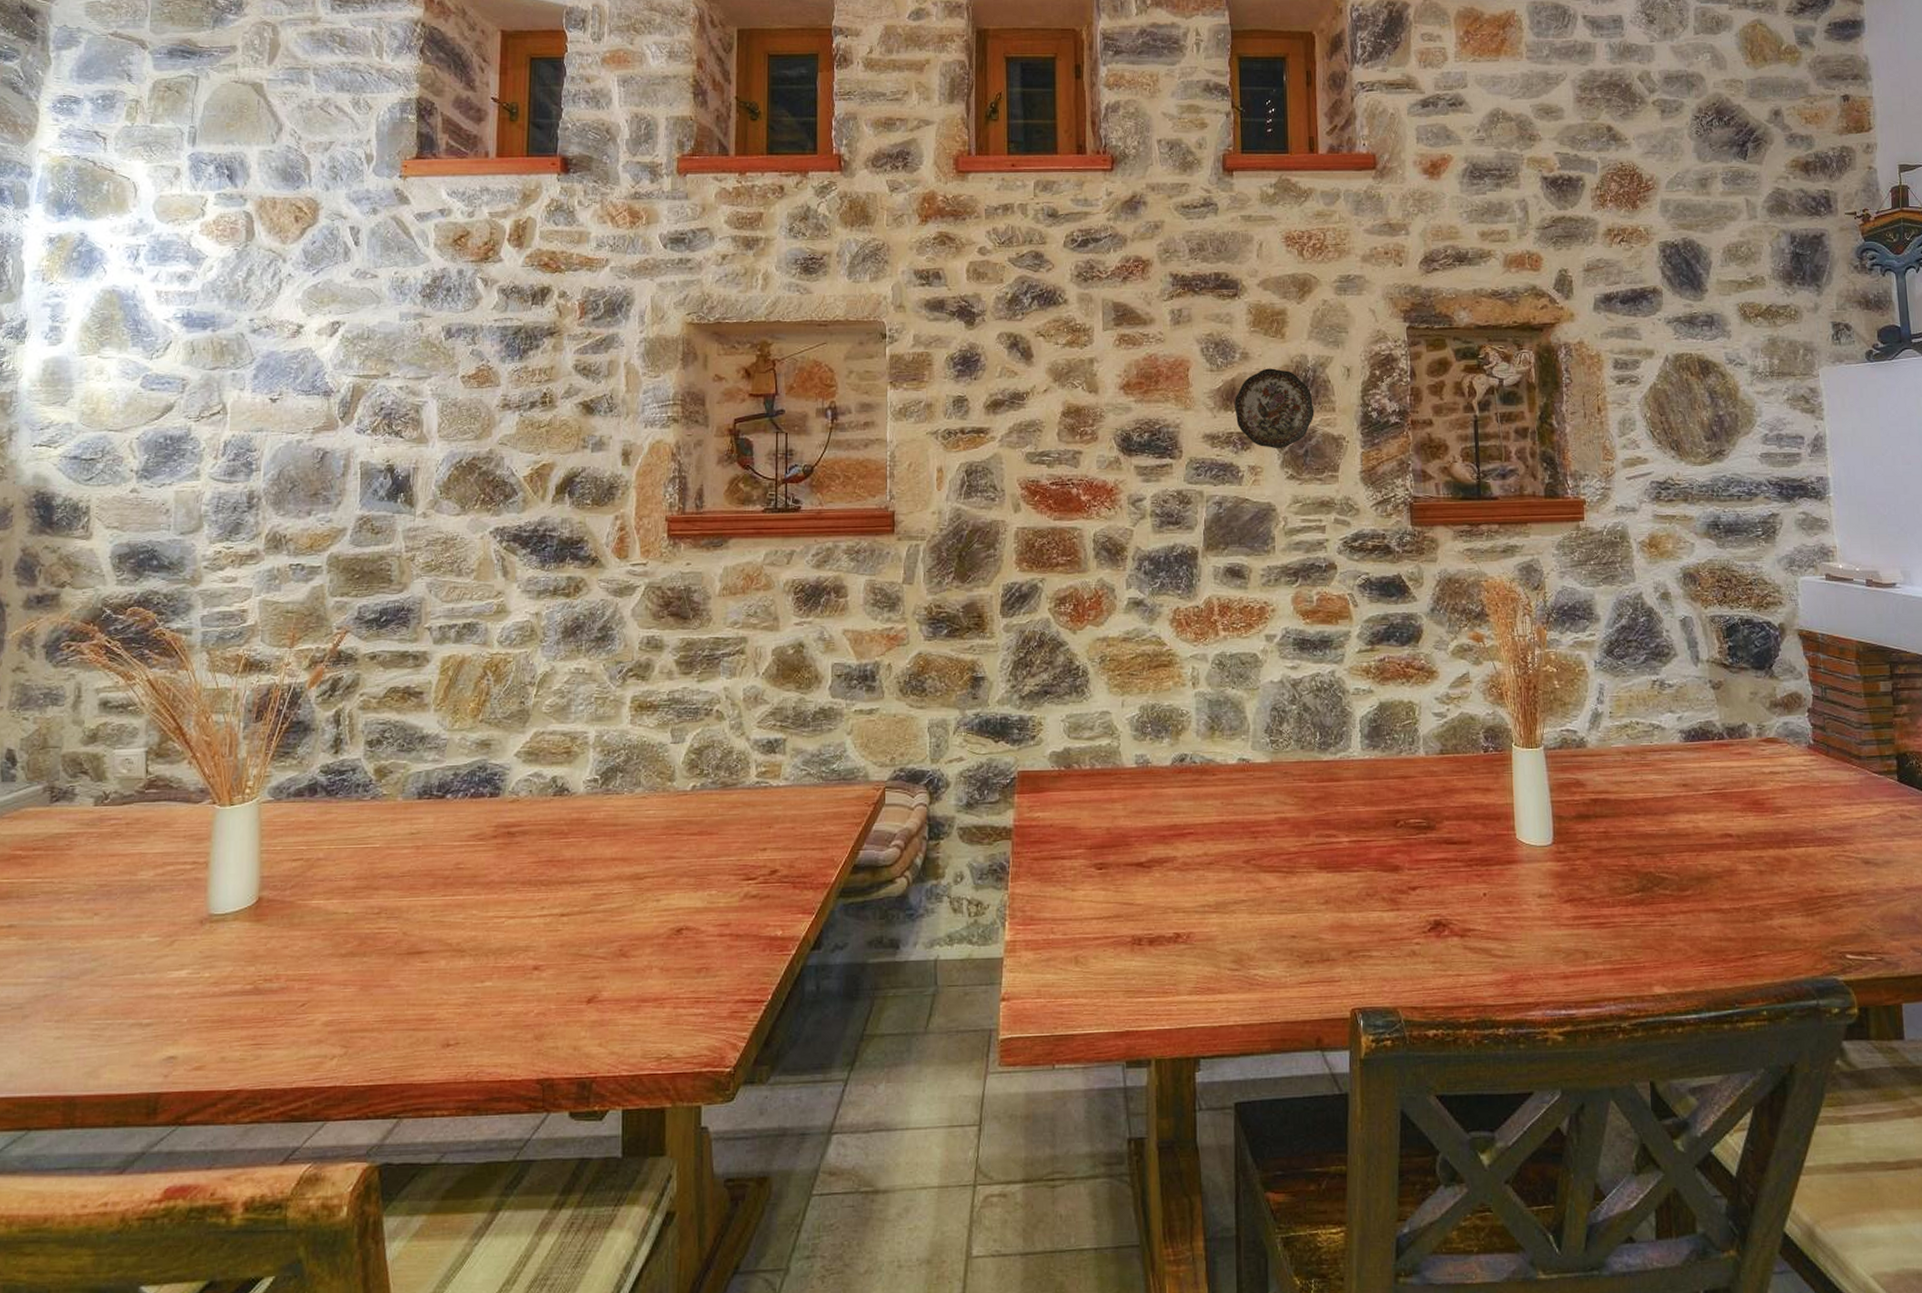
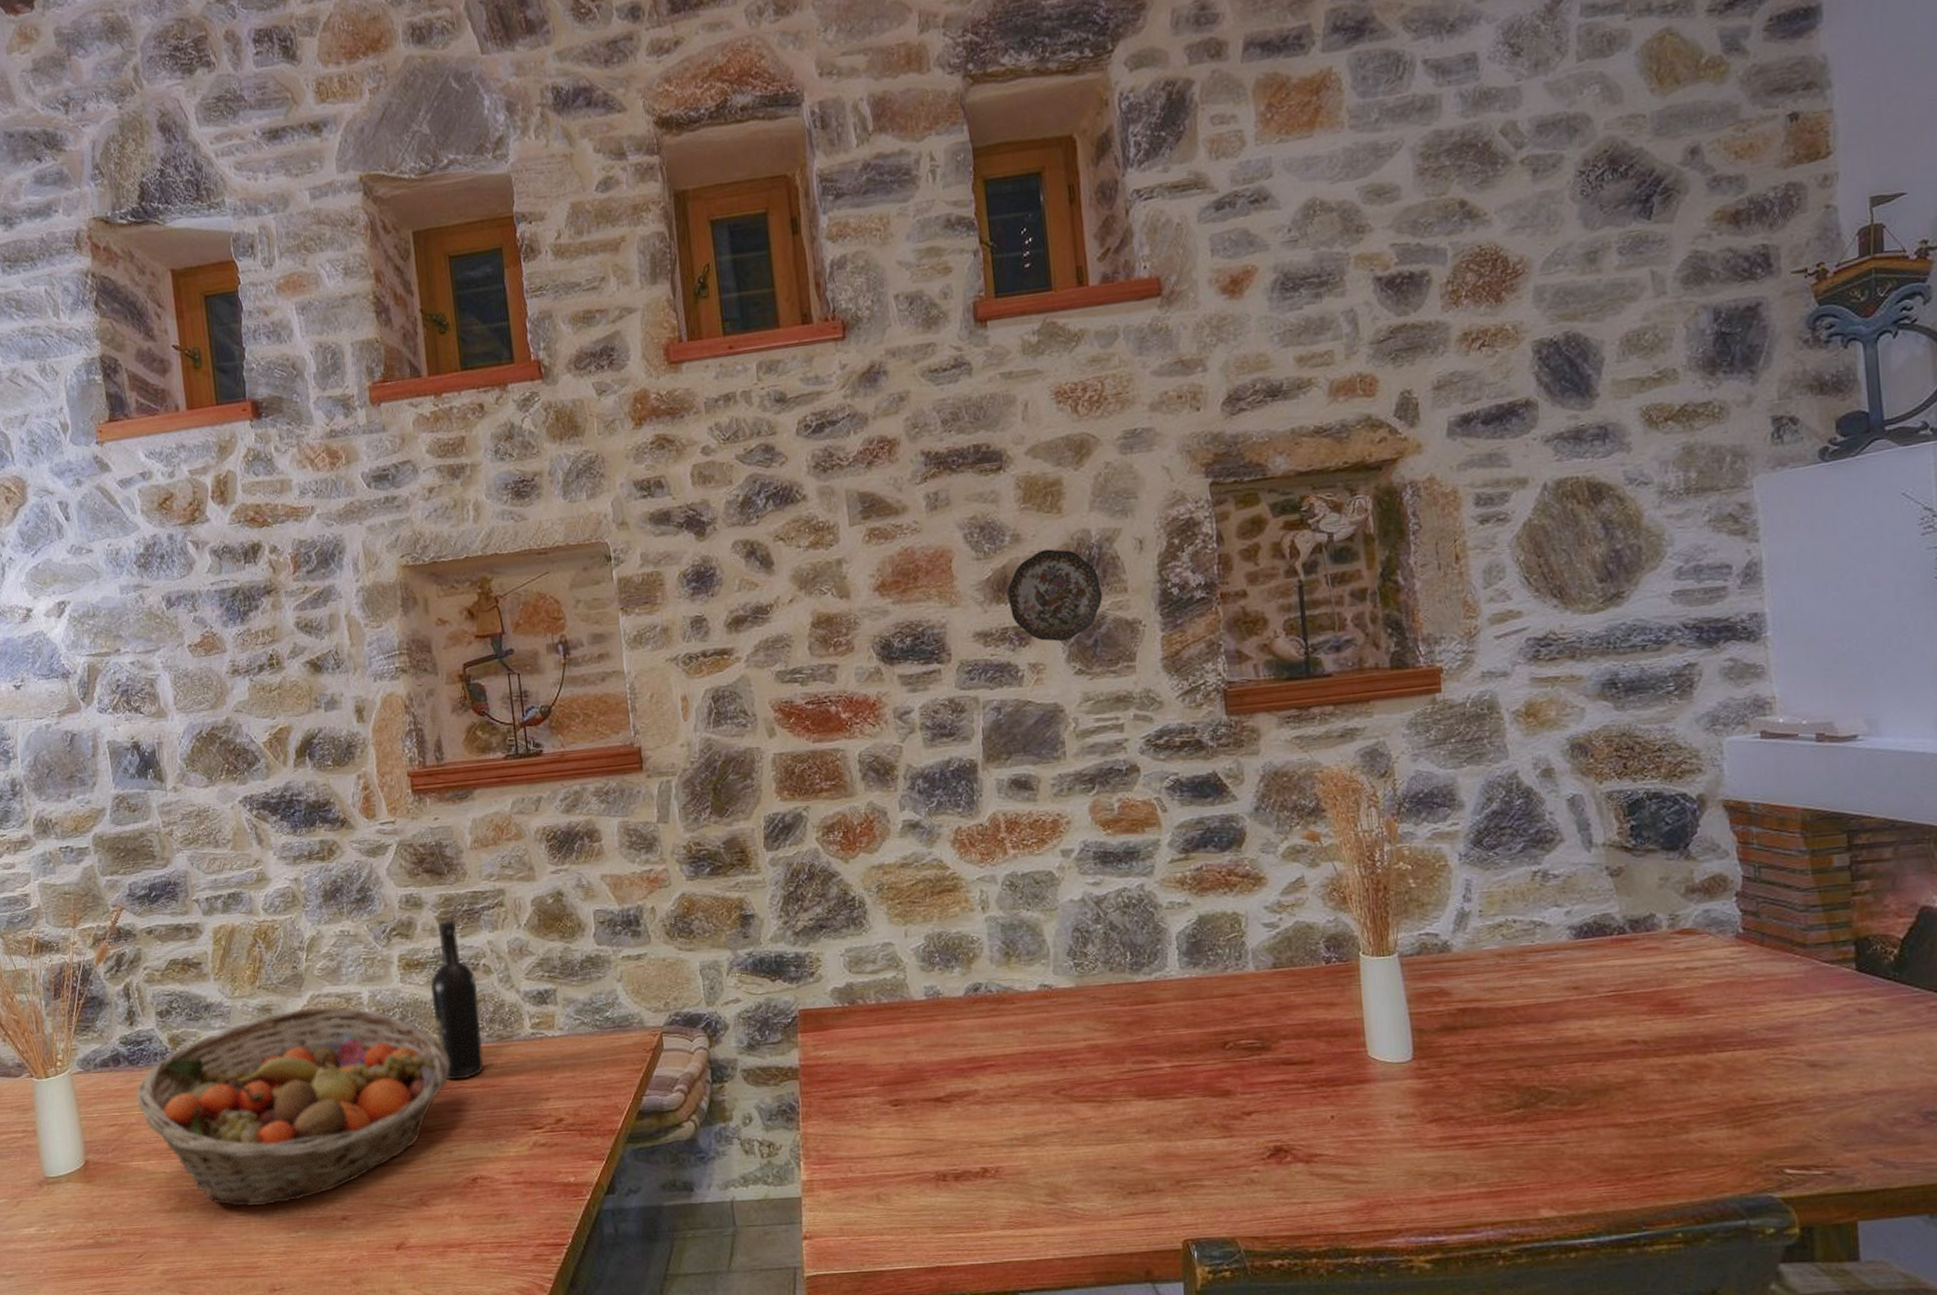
fruit basket: none [329,744,670,953] -> present [136,1006,451,1207]
wine bottle: none [659,664,707,826] -> present [430,919,484,1081]

